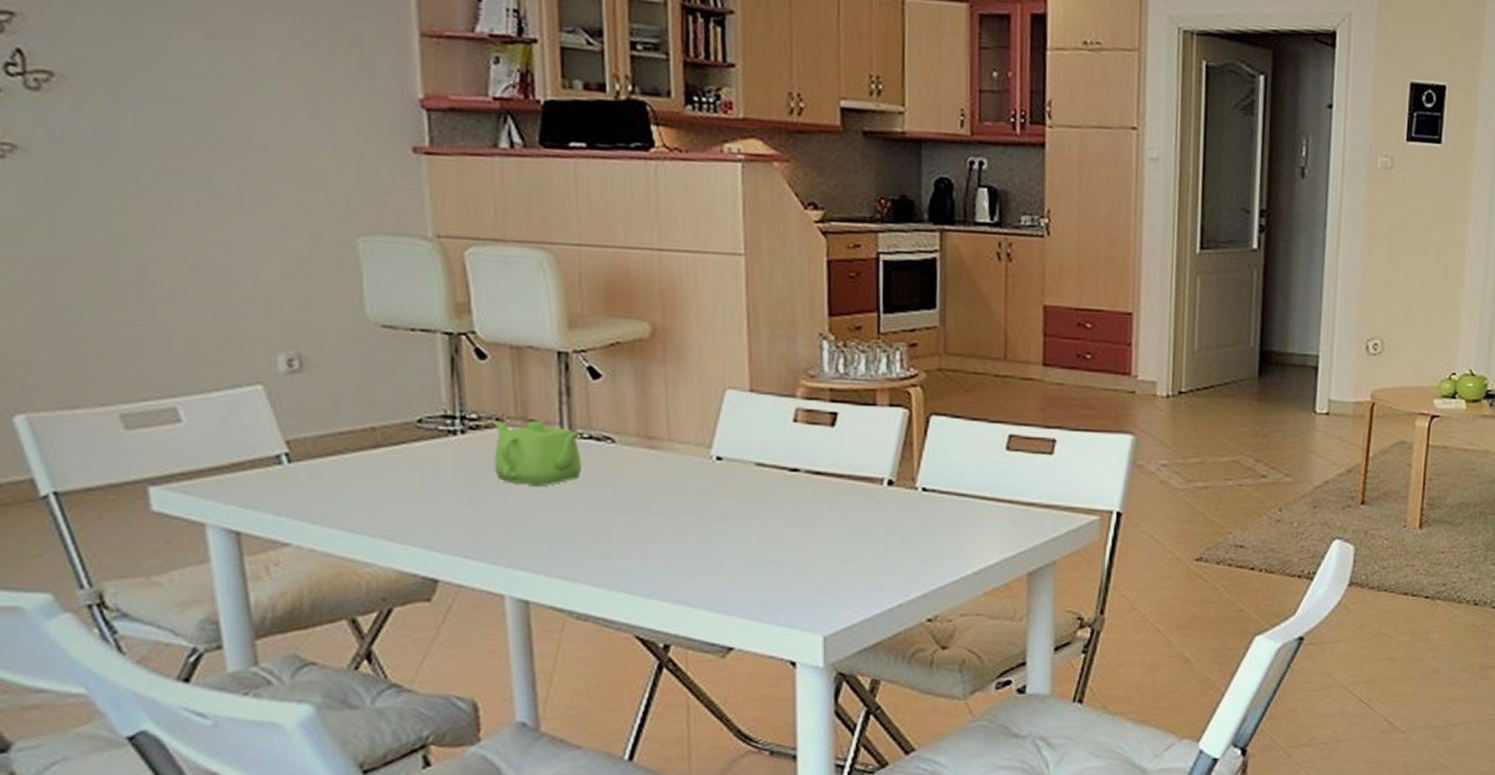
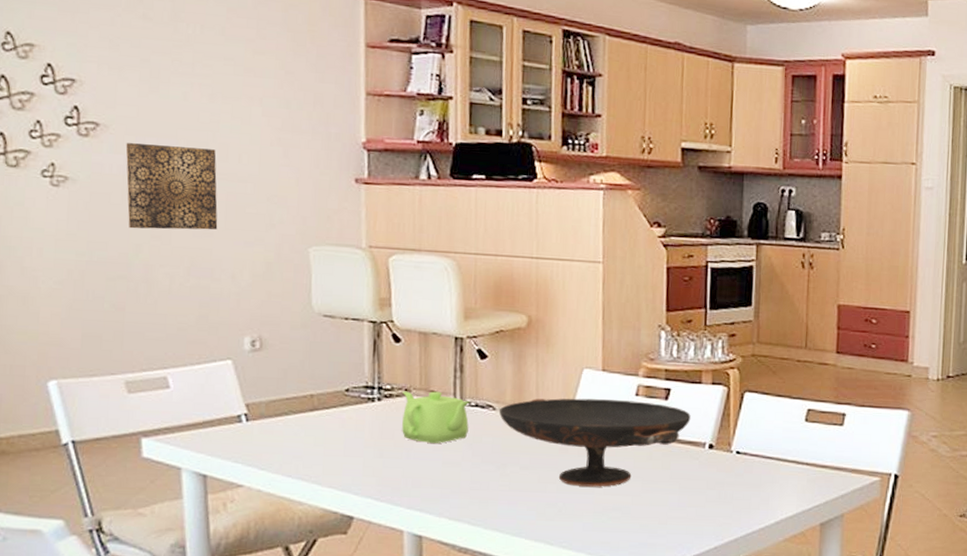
wall art: none [93,99,230,216] -> present [125,143,218,230]
decorative bowl: none [619,426,864,535] -> present [498,398,691,487]

